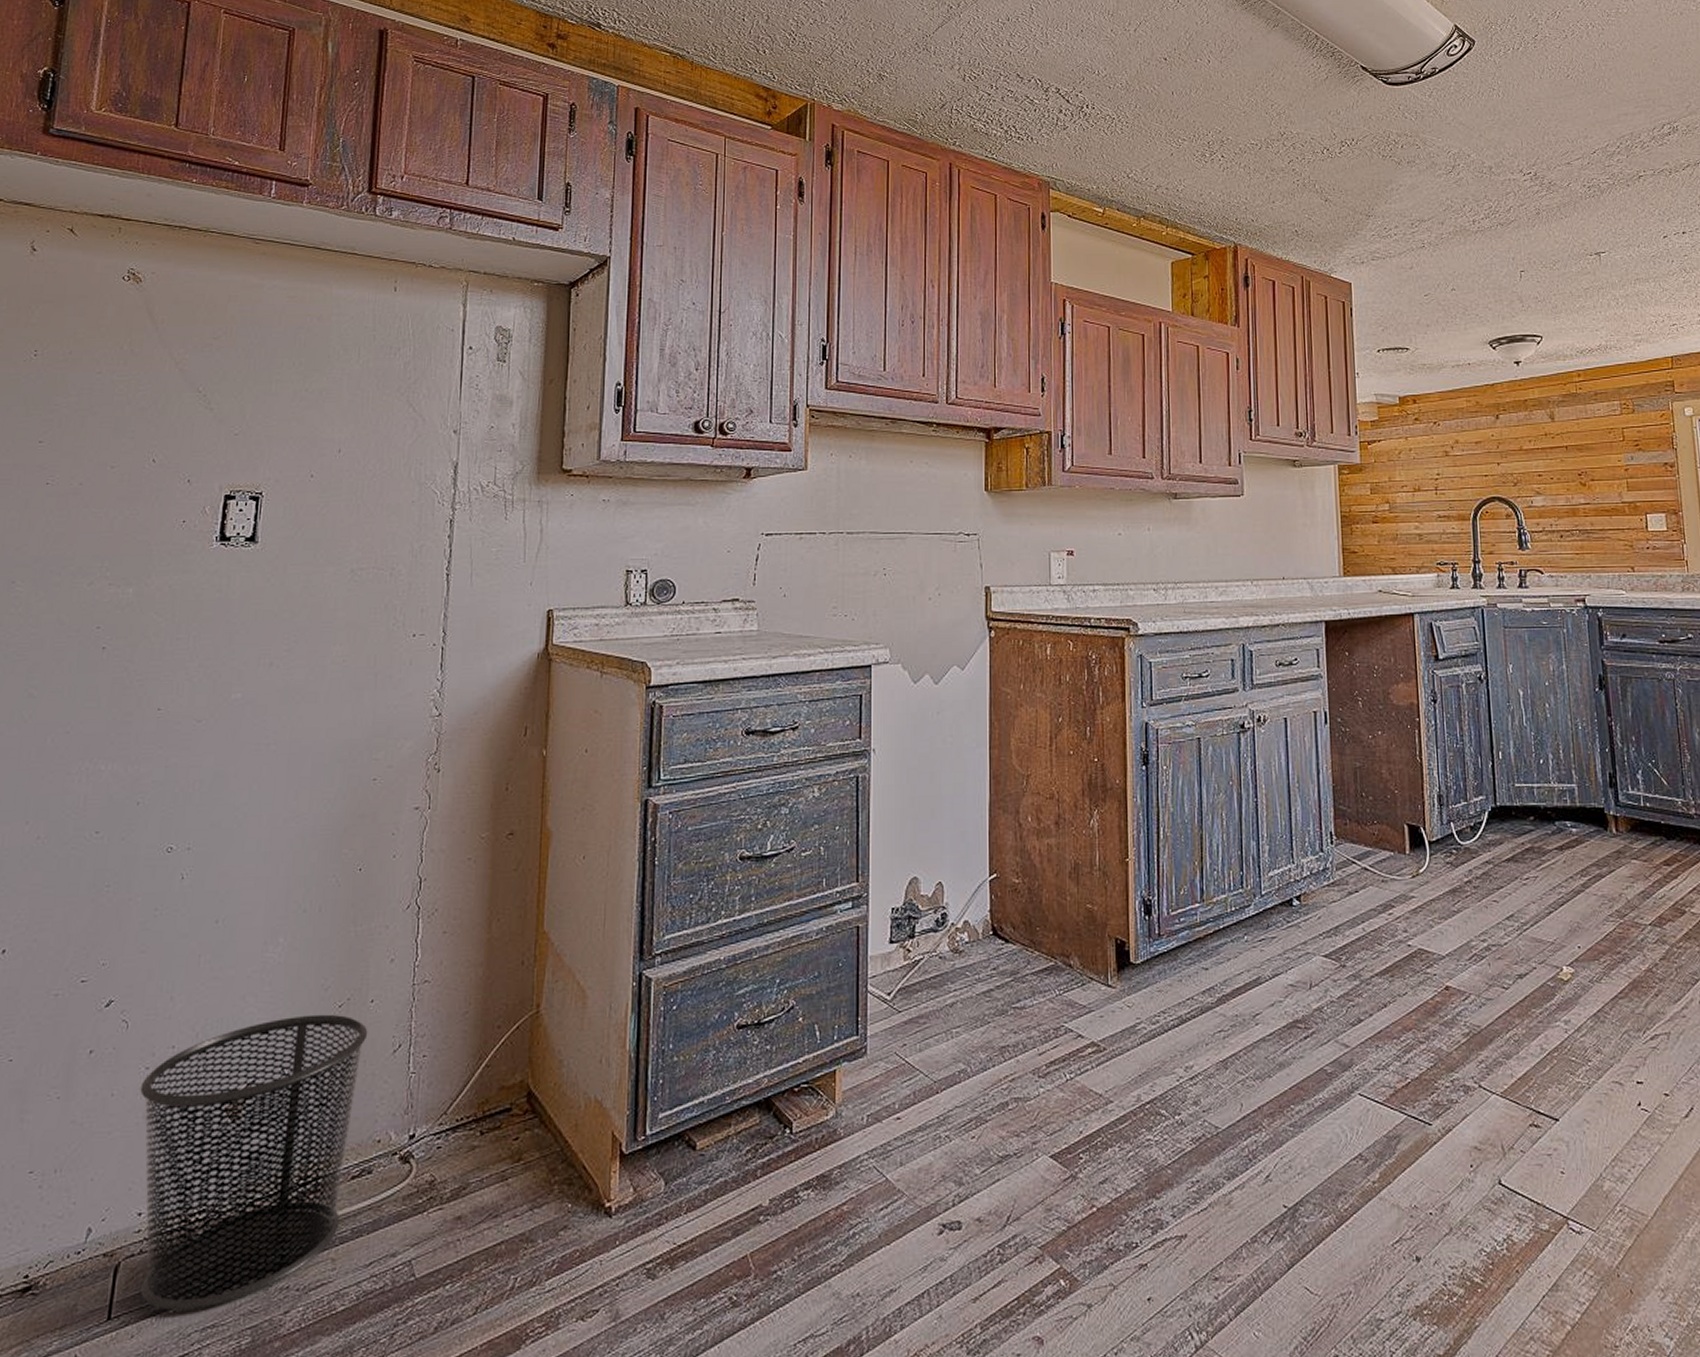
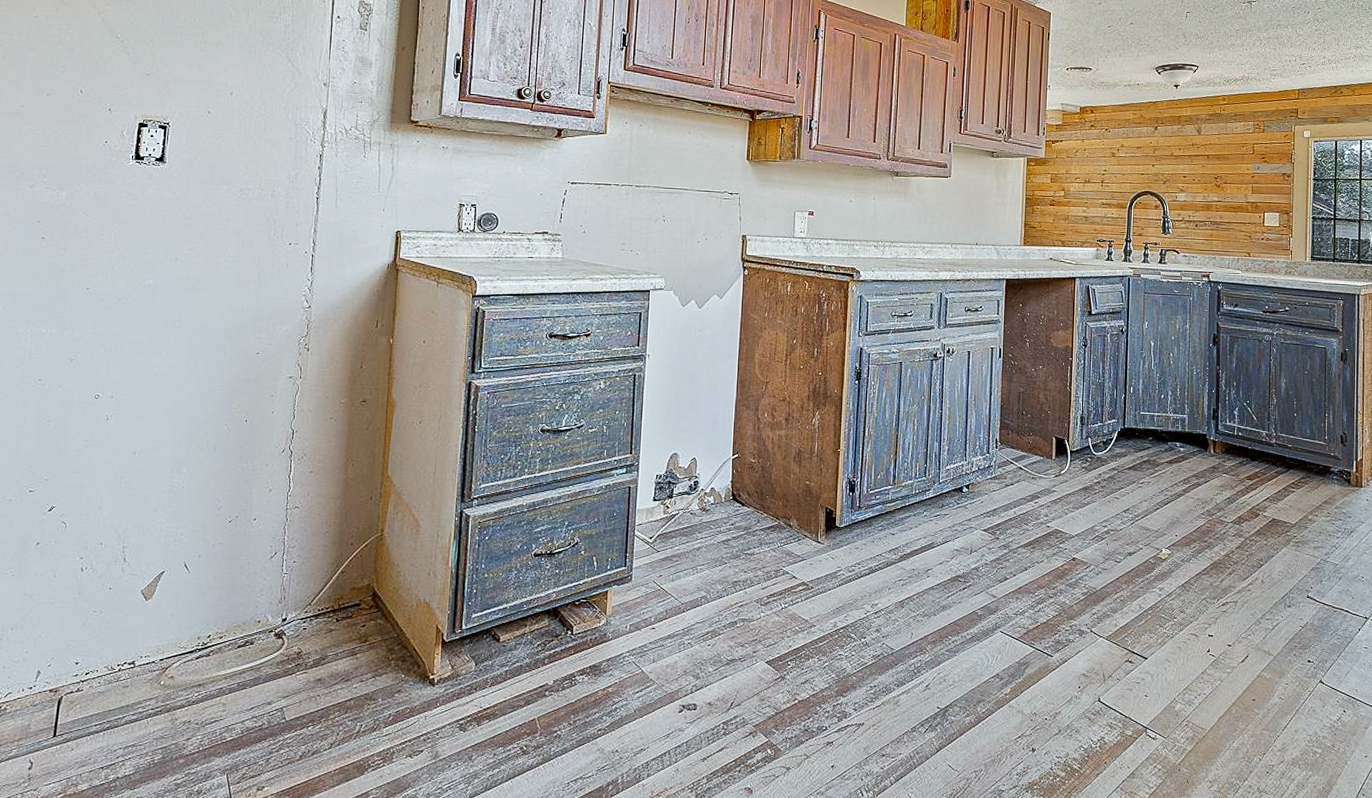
waste bin: present [140,1014,368,1311] -> none [76,526,251,733]

